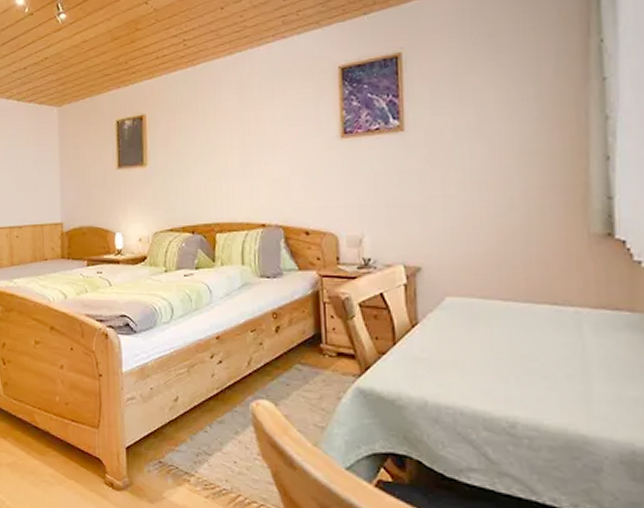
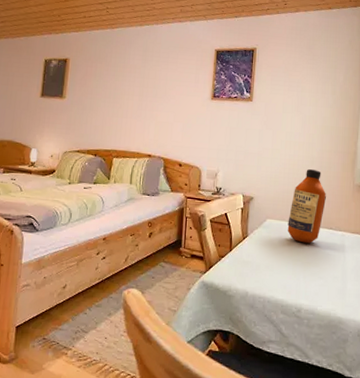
bottle: none [480,217,542,328] -> present [287,168,326,243]

